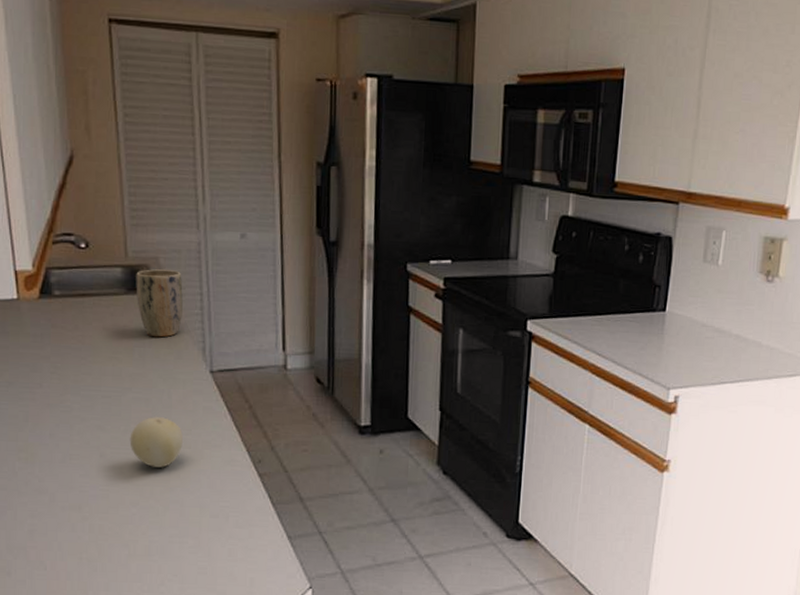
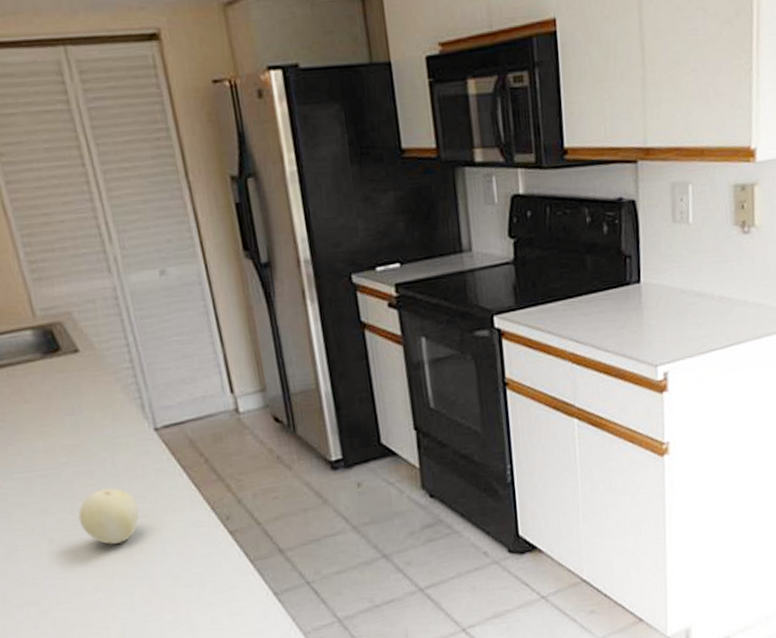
plant pot: present [136,269,183,338] -> none [49,323,112,402]

